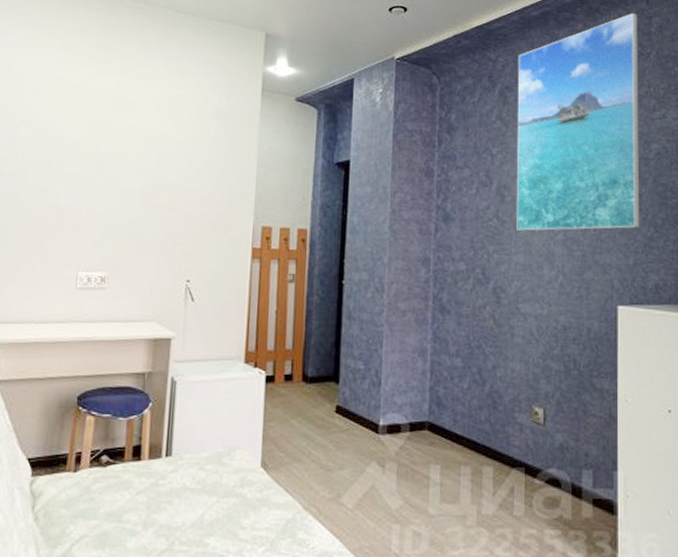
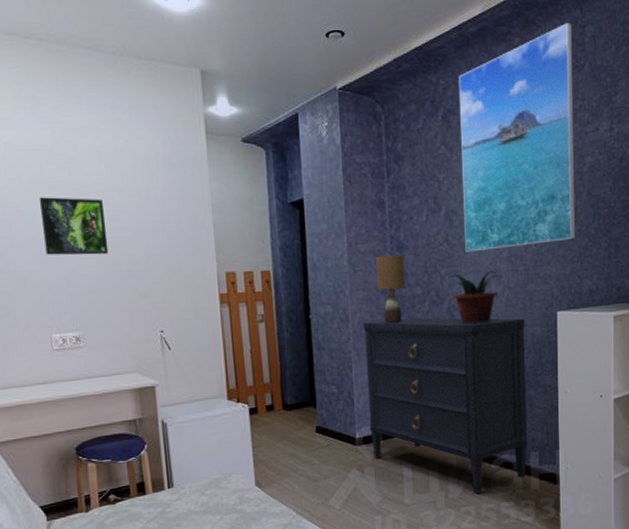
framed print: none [89,137,153,197] -> present [39,197,109,255]
dresser: none [396,294,580,513] -> present [363,317,528,494]
table lamp: none [418,225,450,300] -> present [376,255,406,324]
potted plant: none [494,252,557,310] -> present [447,270,503,324]

